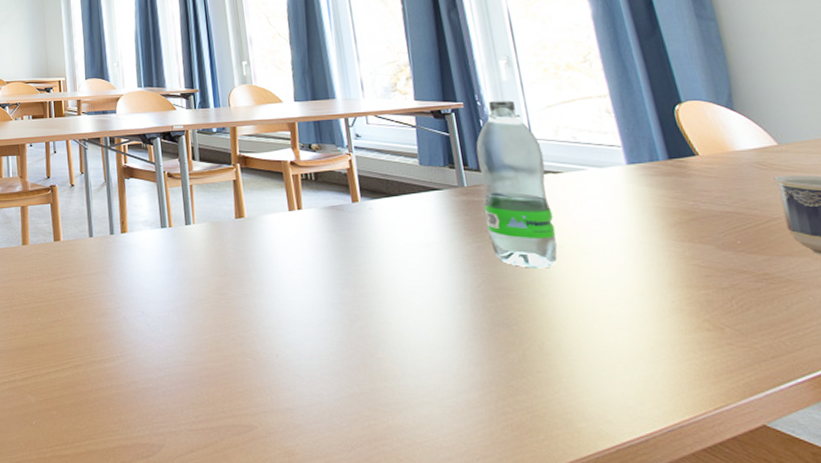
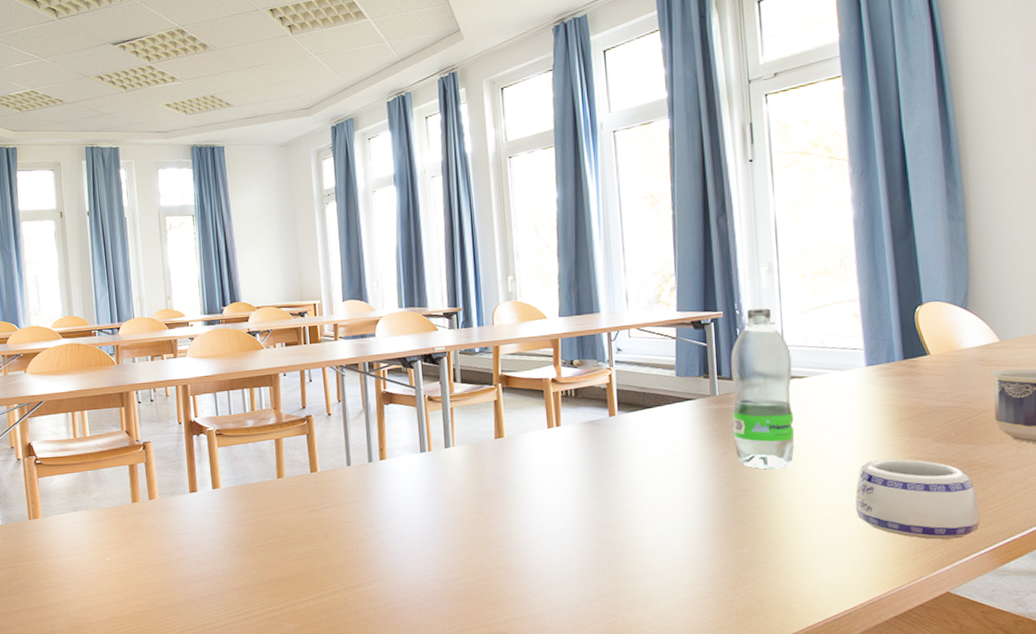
mug: none [634,265,791,362] -> present [855,459,980,540]

